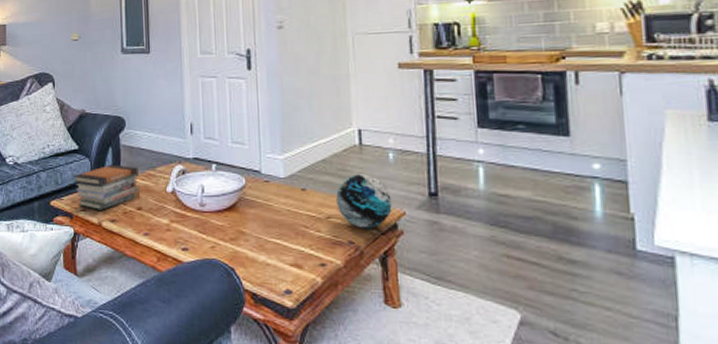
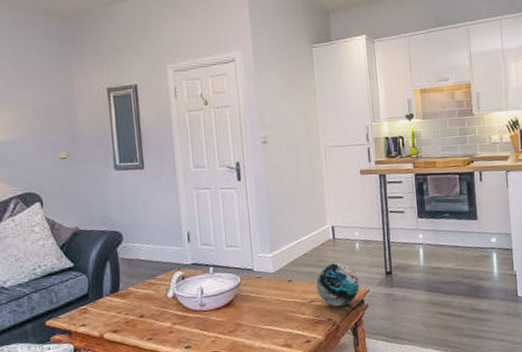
book stack: present [73,164,141,210] -> none [69,277,142,324]

